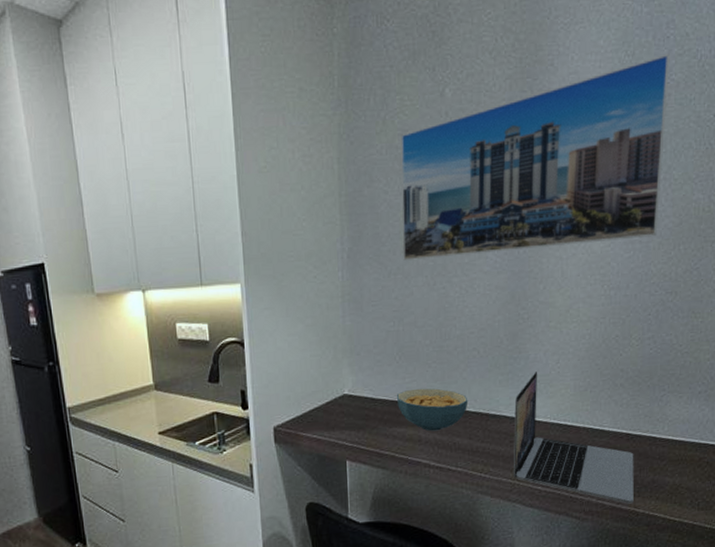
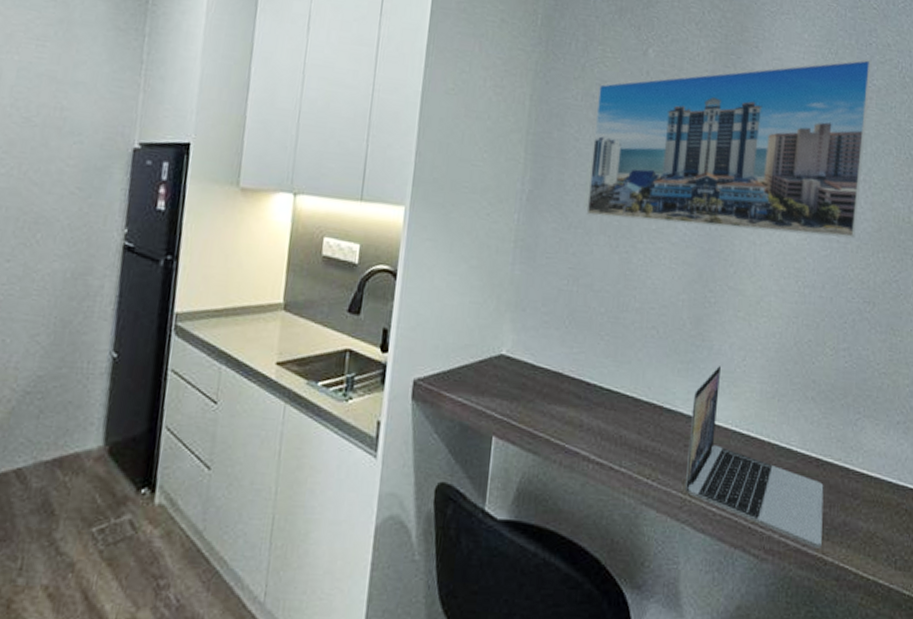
cereal bowl: present [397,388,468,431] -> none [560,362,641,418]

